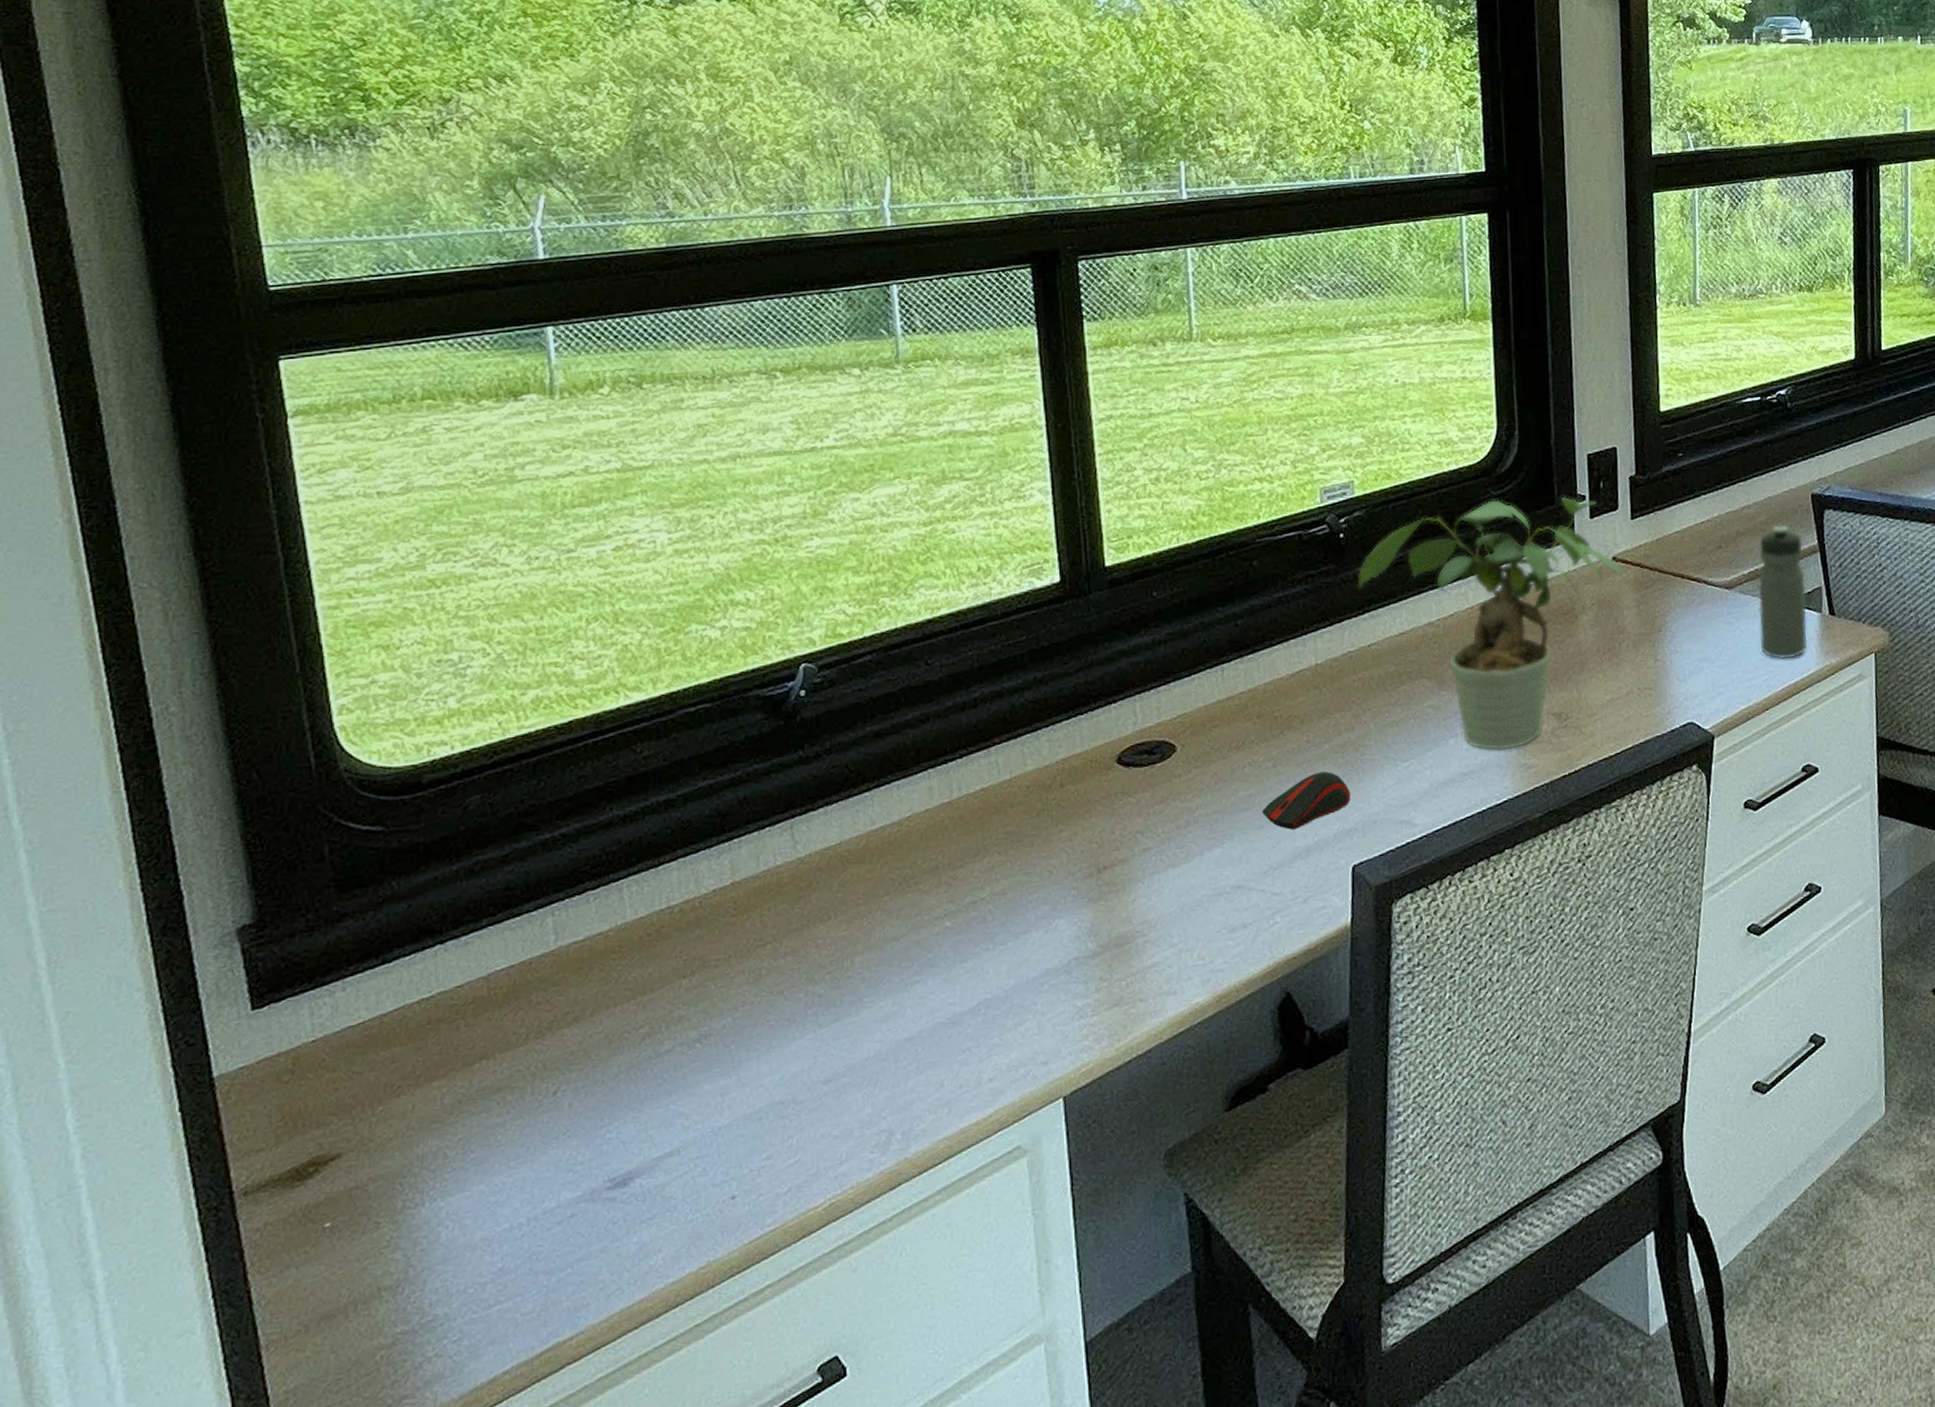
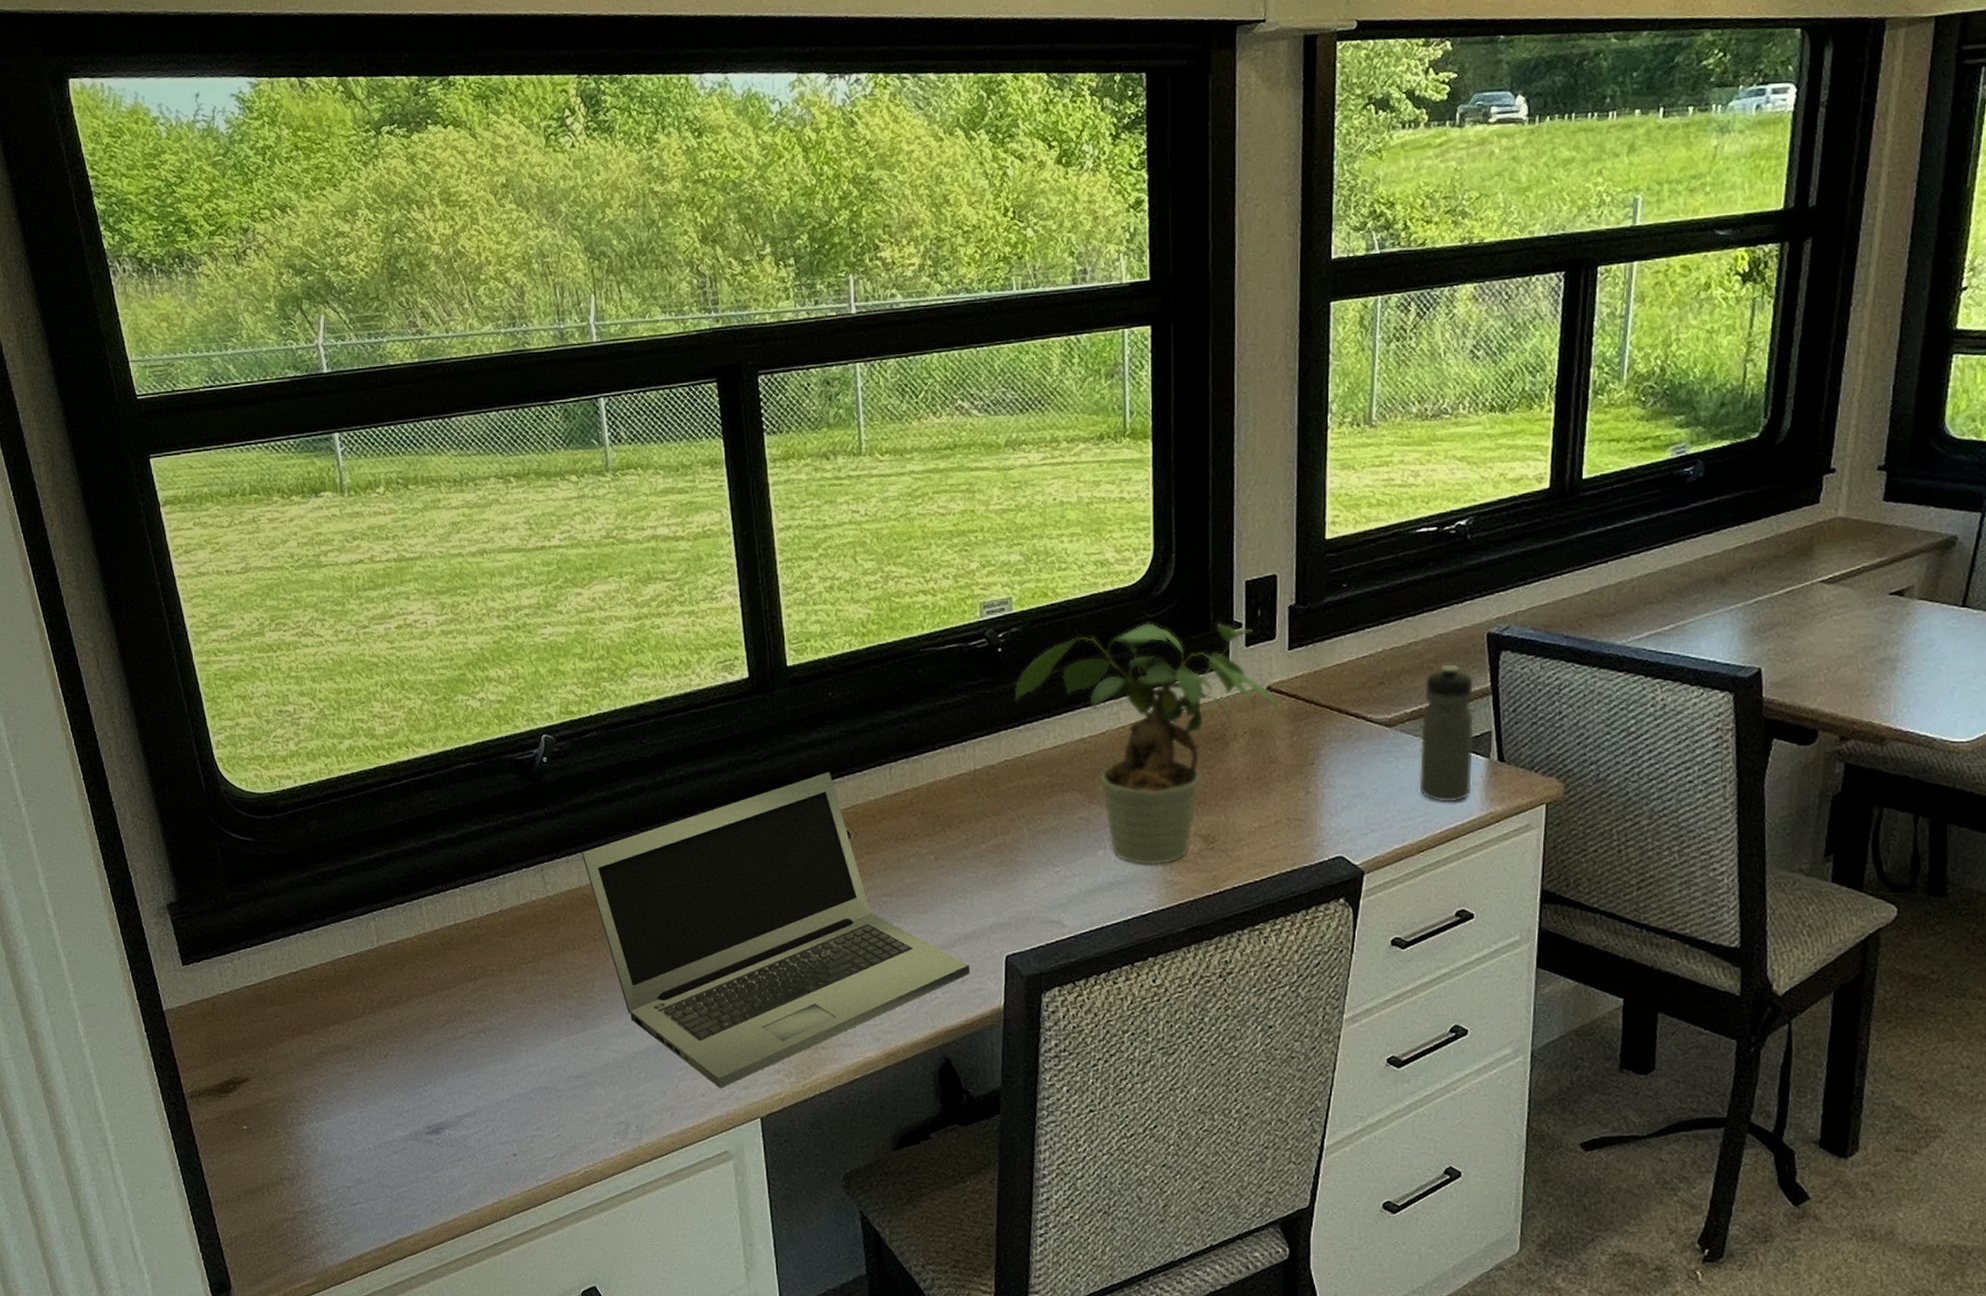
laptop: none [845,679,1312,1068] -> present [582,772,970,1088]
computer mouse: present [1262,771,1351,830] -> none [925,869,1005,918]

